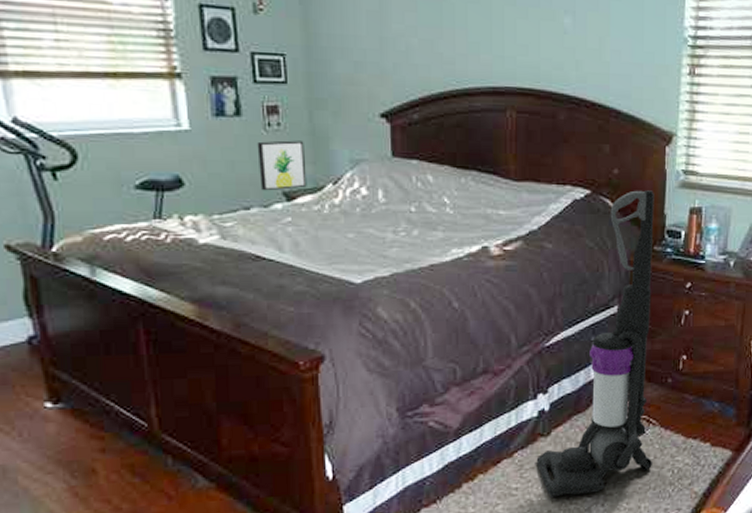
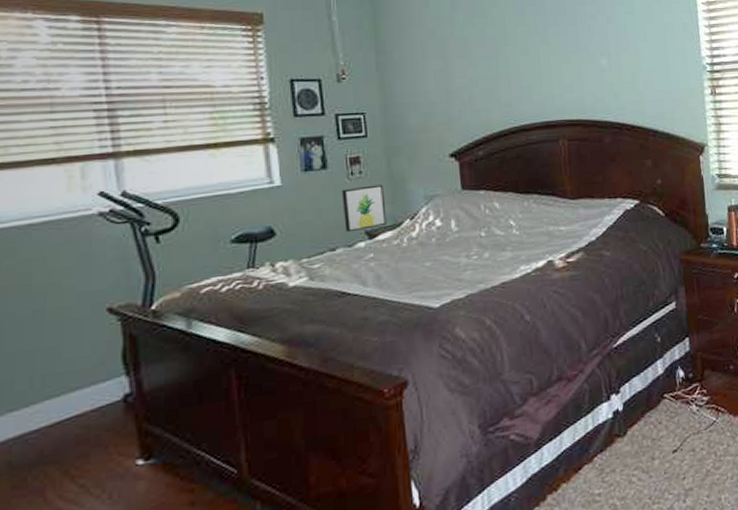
vacuum cleaner: present [536,190,654,498] -> none [615,195,727,500]

